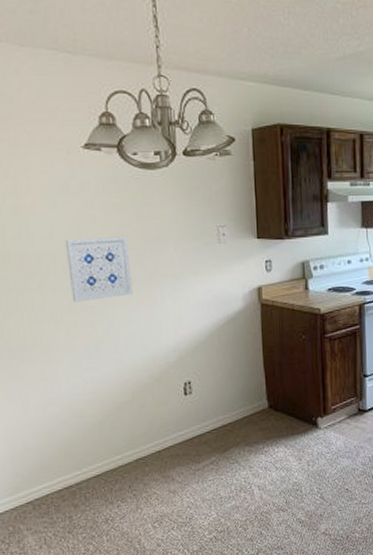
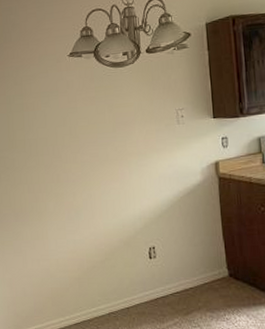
wall art: present [65,236,132,302] -> none [55,123,106,177]

